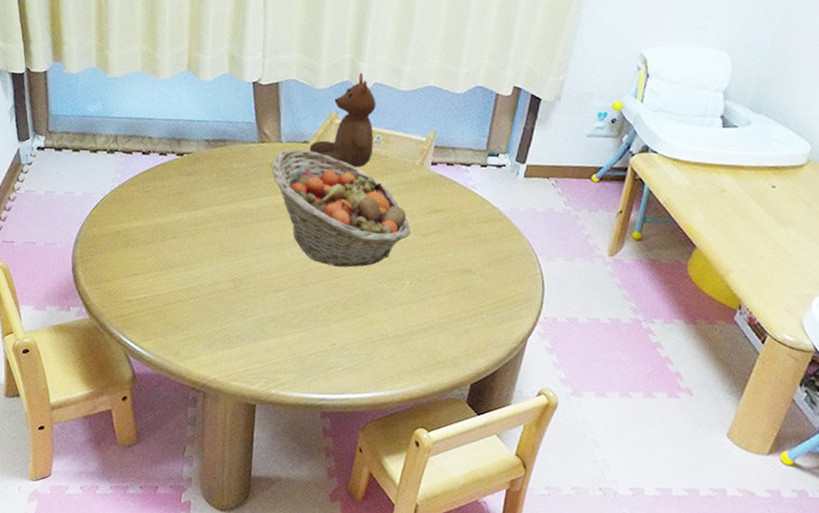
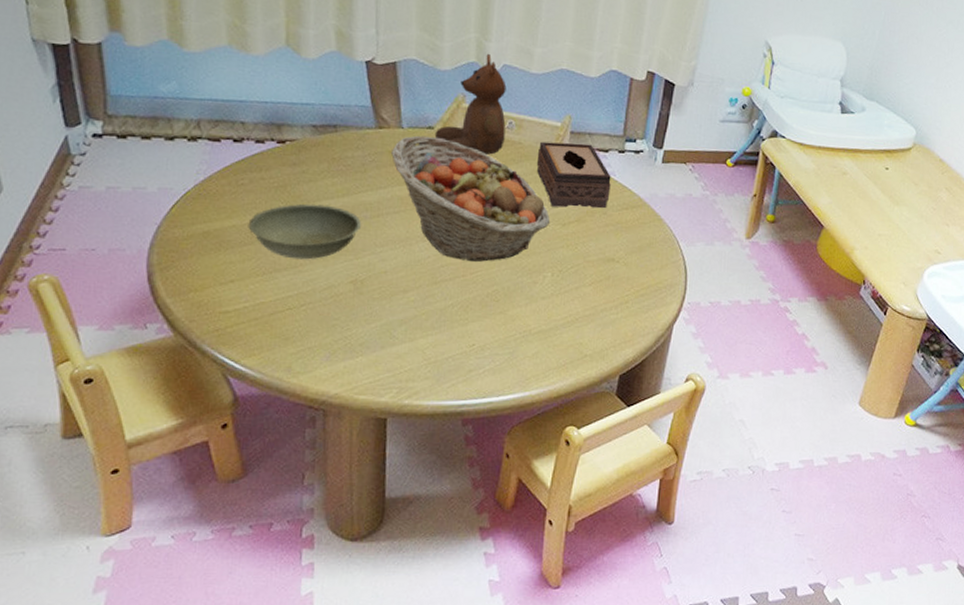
bowl: none [150,209,243,259] -> present [248,203,362,260]
tissue box: none [400,155,472,221] -> present [536,141,611,209]

